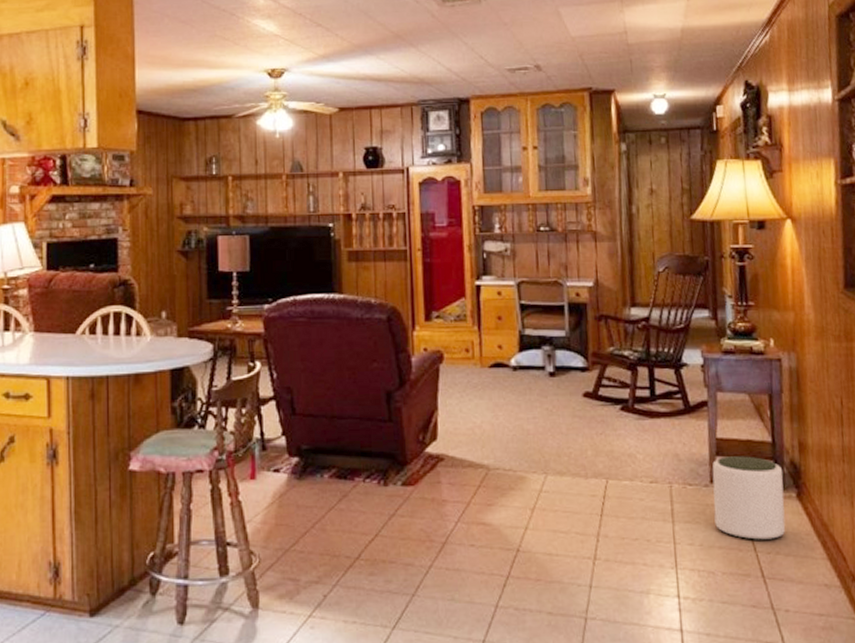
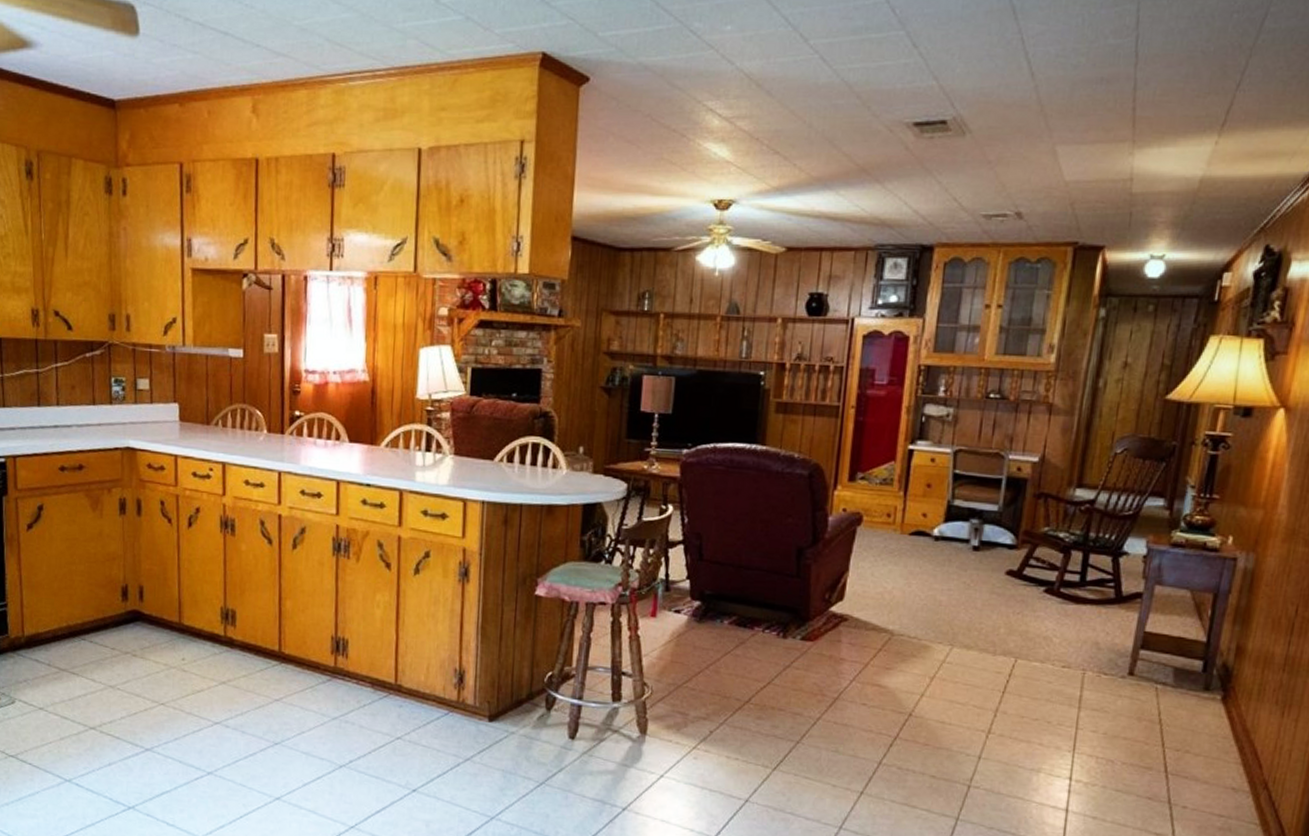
plant pot: present [712,456,786,540] -> none [1124,650,1212,738]

